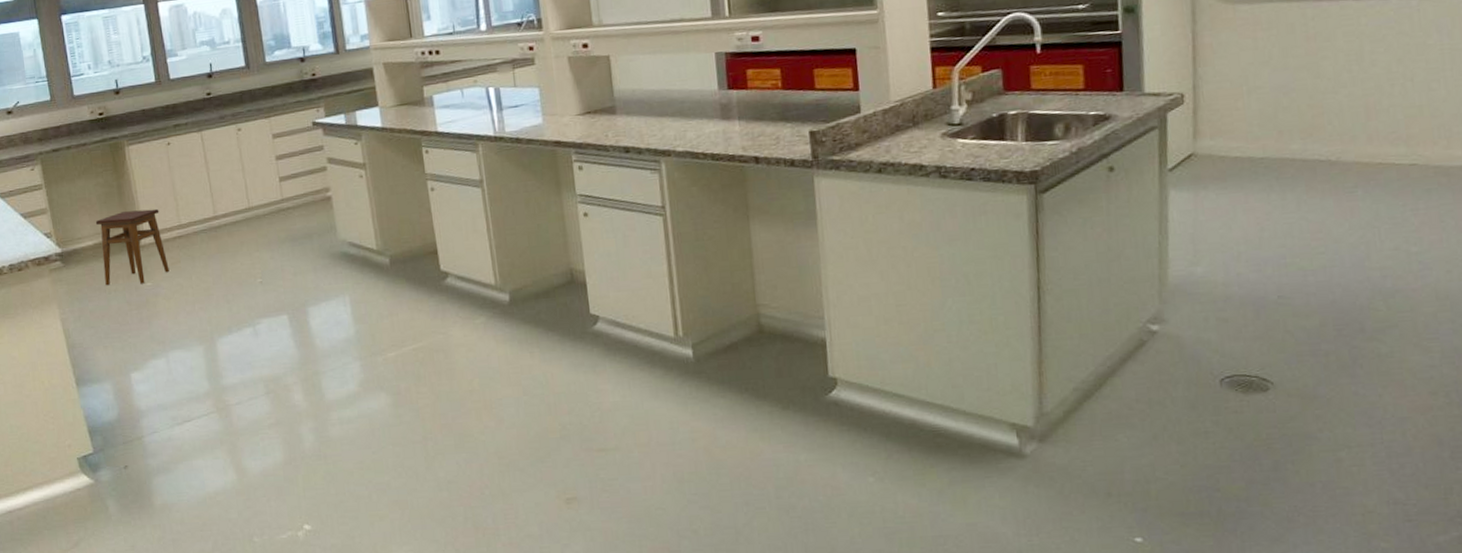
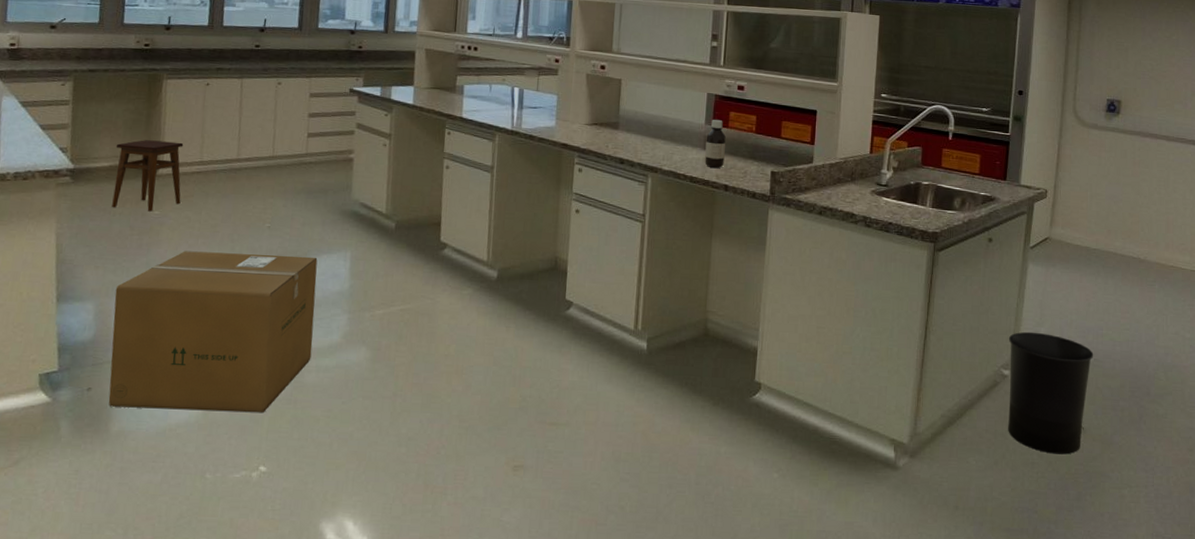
box: none [127,306,332,482] -> present [108,251,318,412]
bottle: none [722,81,750,139] -> present [705,119,726,168]
waste bin: none [1152,273,1277,419] -> present [1008,331,1094,455]

